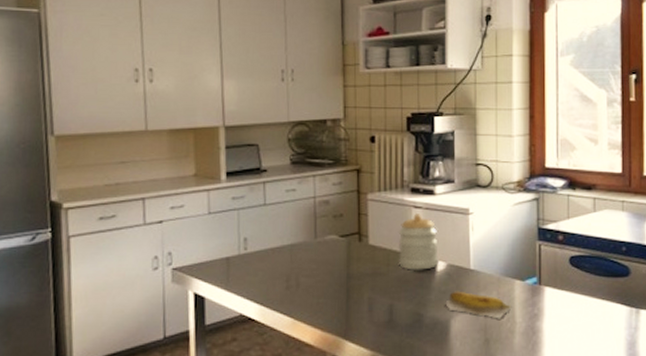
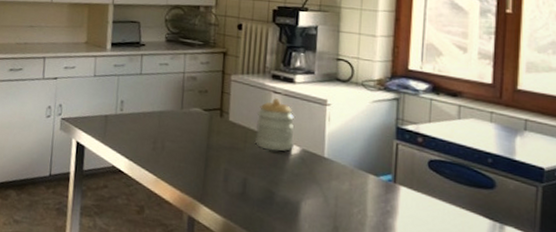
banana: present [445,291,512,319] -> none [297,175,364,210]

